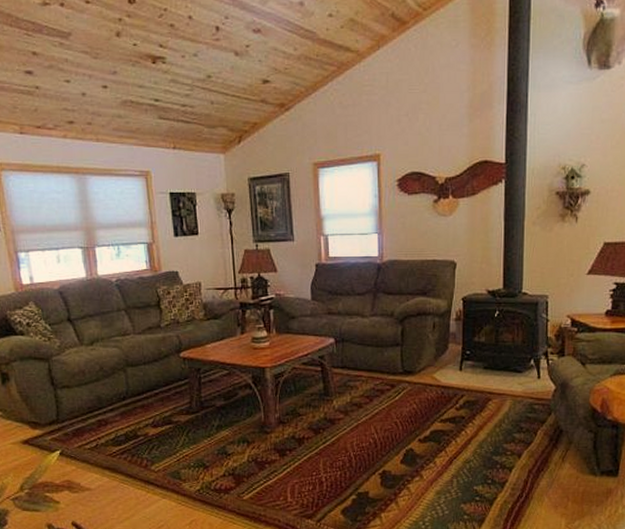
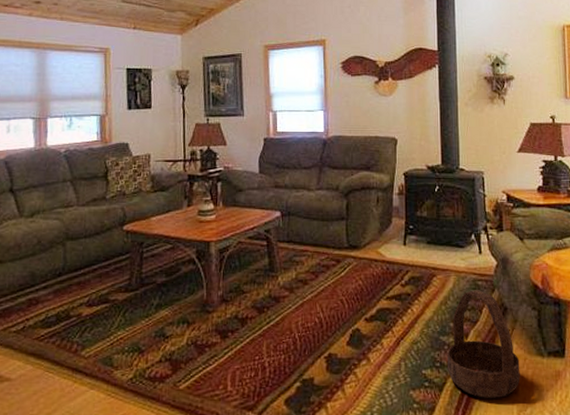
basket: none [499,413,572,513] -> present [447,290,520,399]

